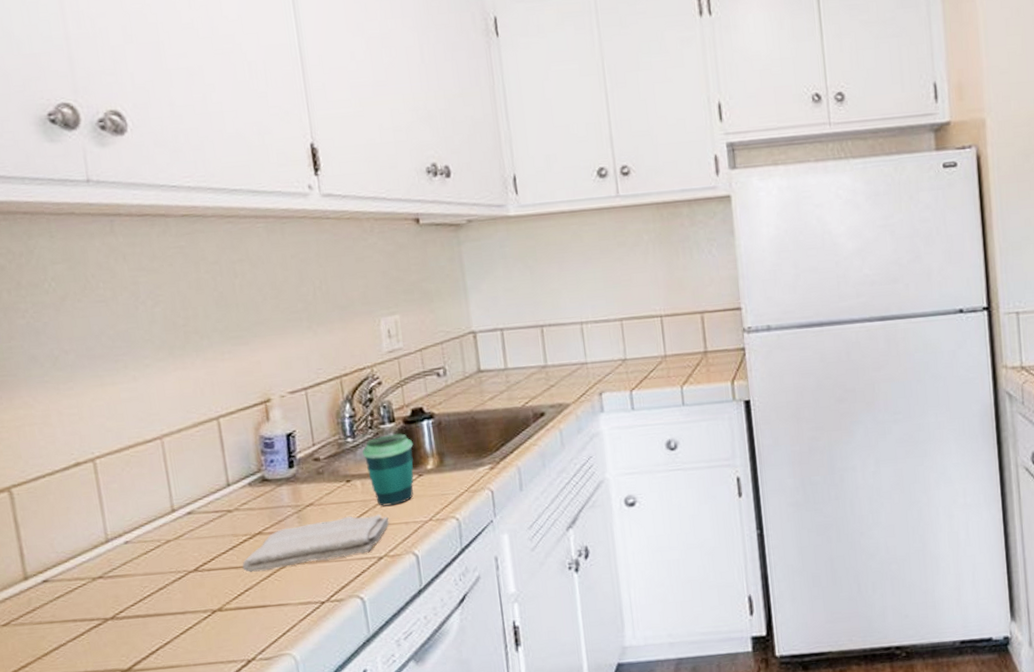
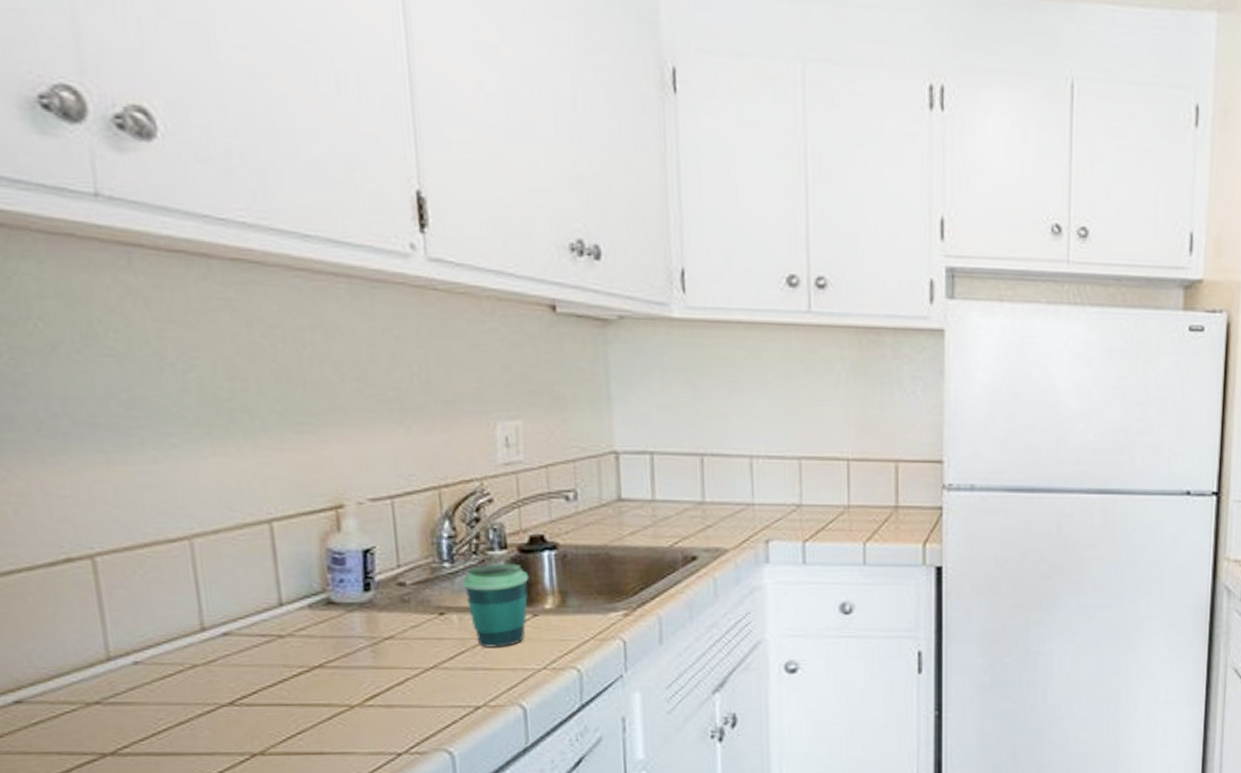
washcloth: present [242,514,390,572] -> none [294,655,492,712]

